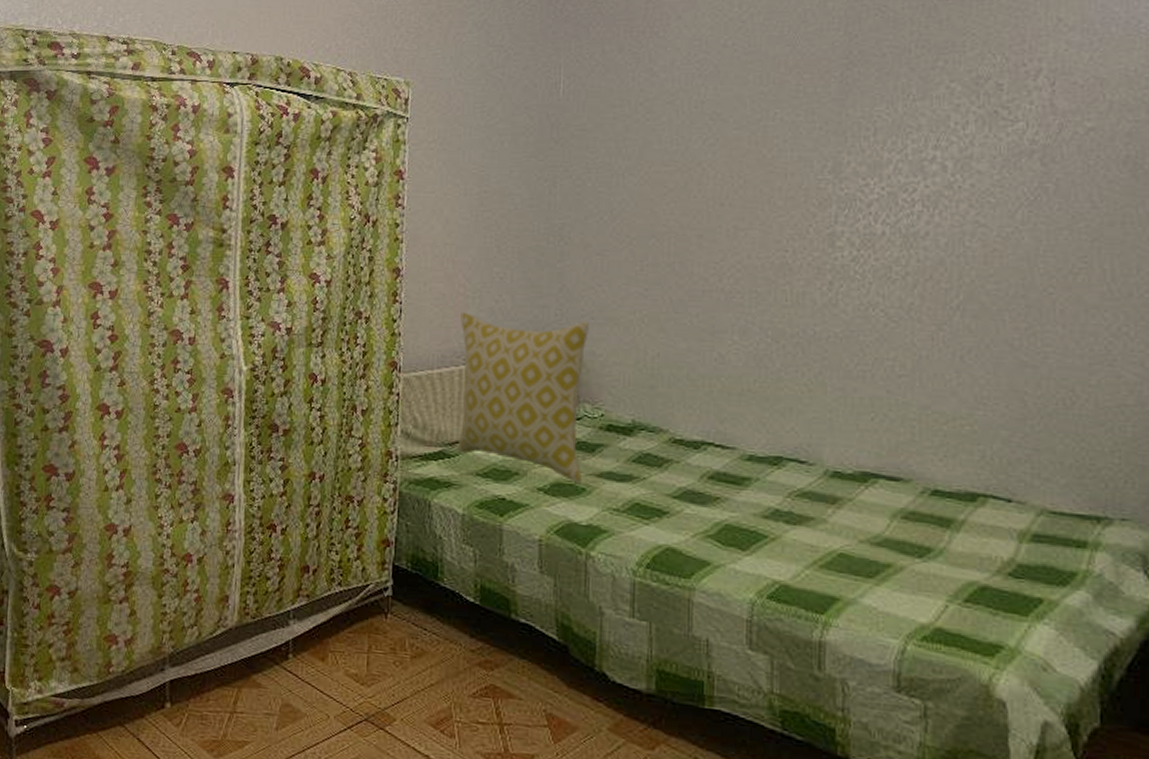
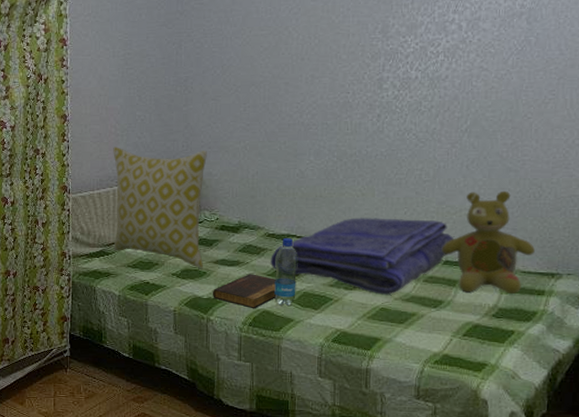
book: none [593,494,685,544] -> present [212,274,276,308]
towel: none [677,422,946,534] -> present [270,218,455,294]
bottle: none [681,446,715,544] -> present [273,238,297,307]
stuffed bear: none [927,393,1070,544] -> present [441,190,536,294]

